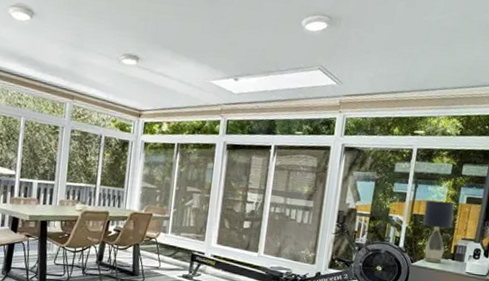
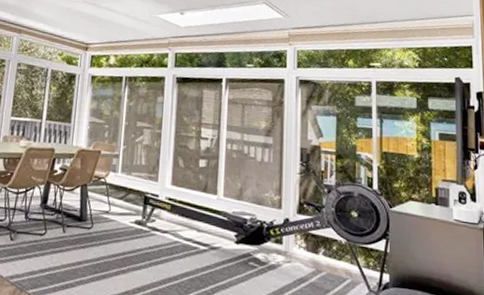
table lamp: present [422,200,455,264] -> none [394,136,428,209]

